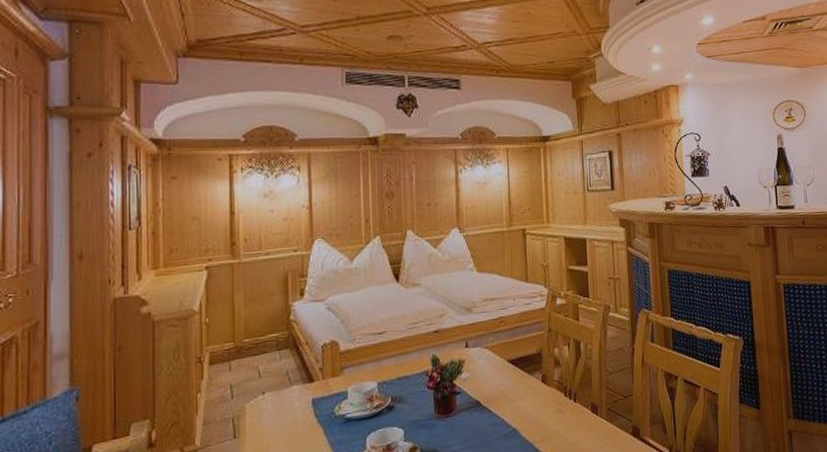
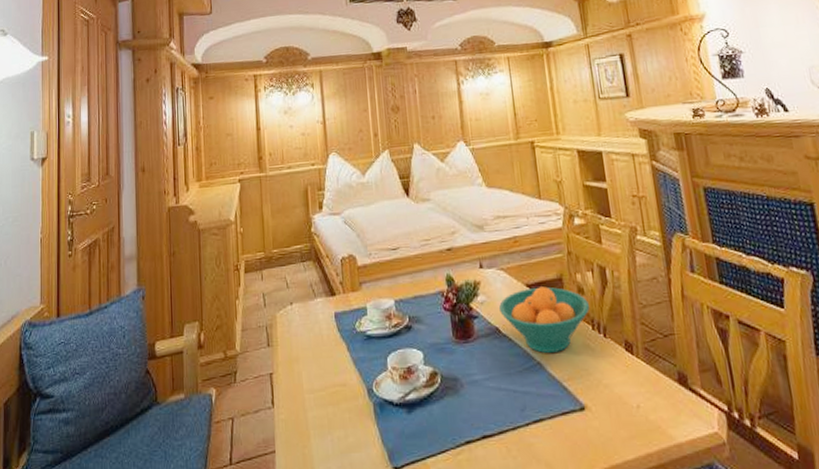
fruit bowl: none [482,361,563,421] -> present [499,286,590,354]

